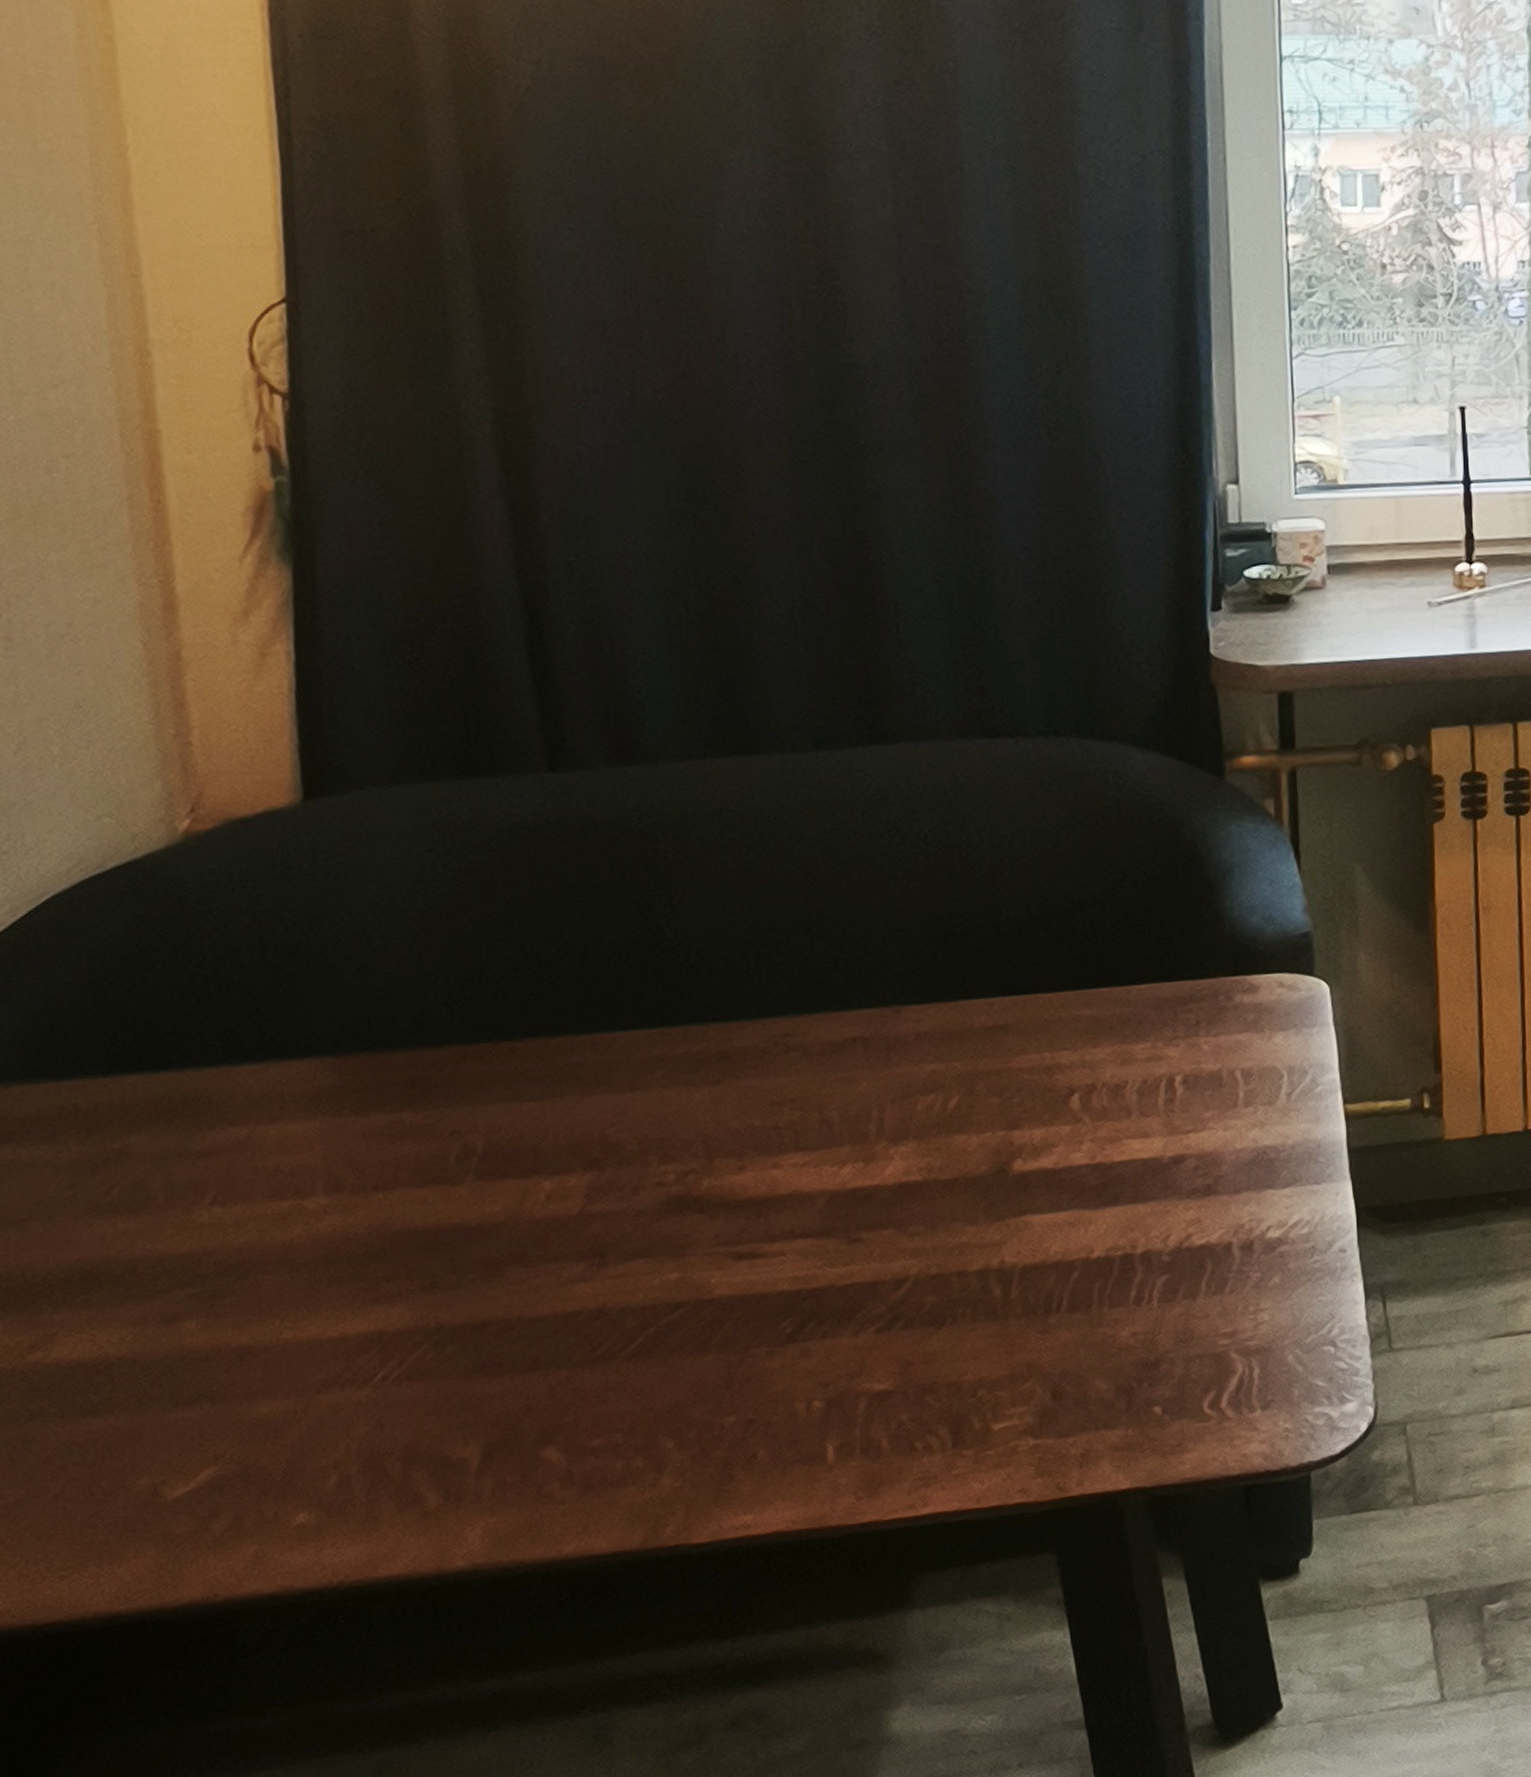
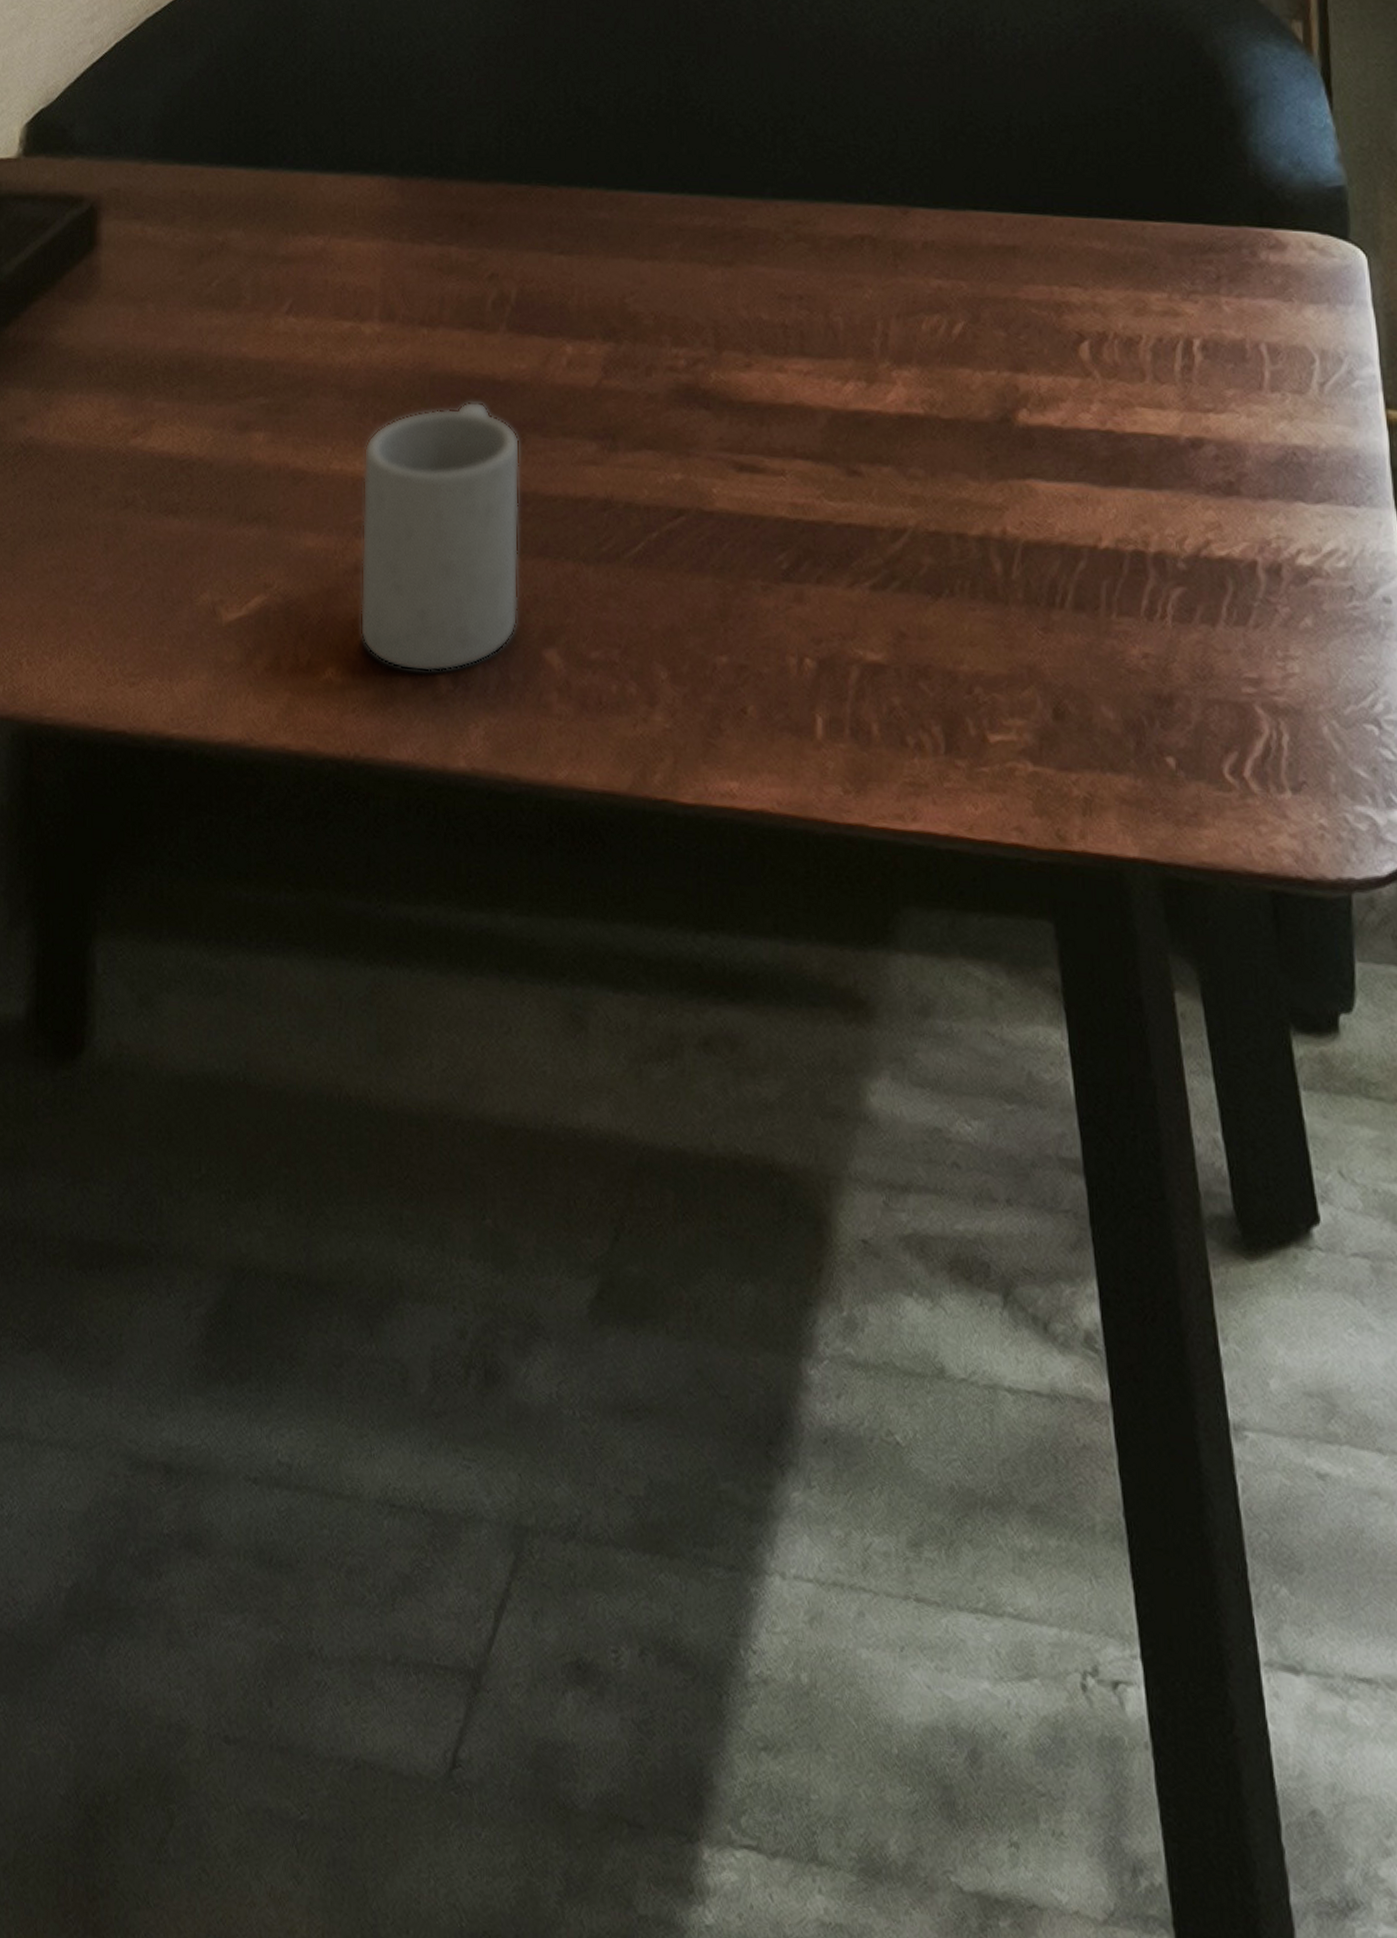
mug: none [319,1248,511,1498] -> present [360,401,520,673]

